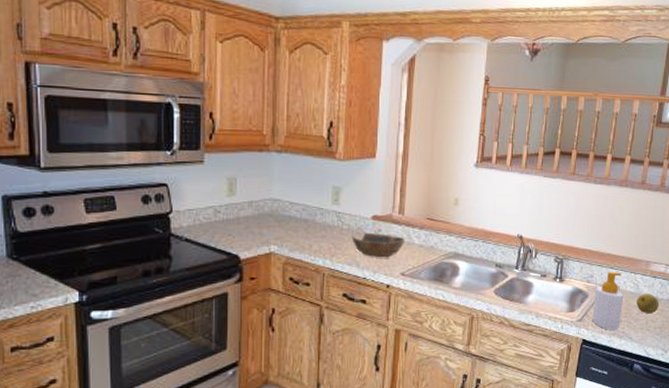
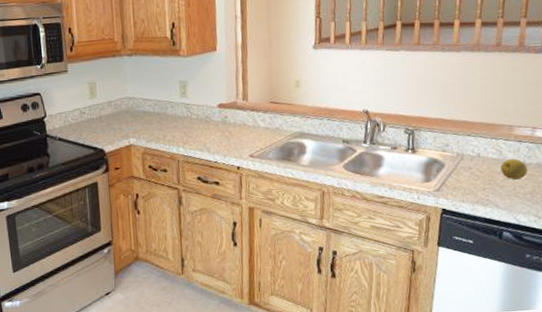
bowl: present [351,232,405,258] -> none [200,120,251,143]
soap bottle: present [592,271,624,331] -> none [451,138,486,199]

